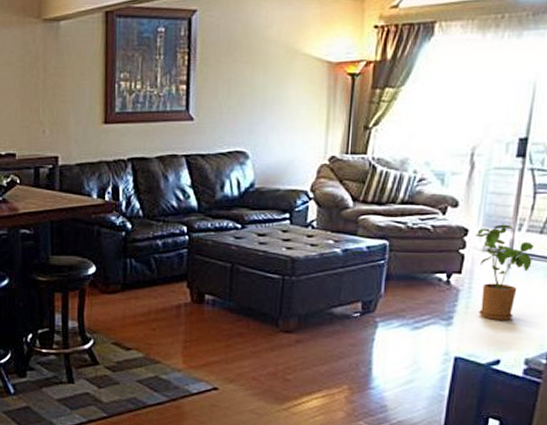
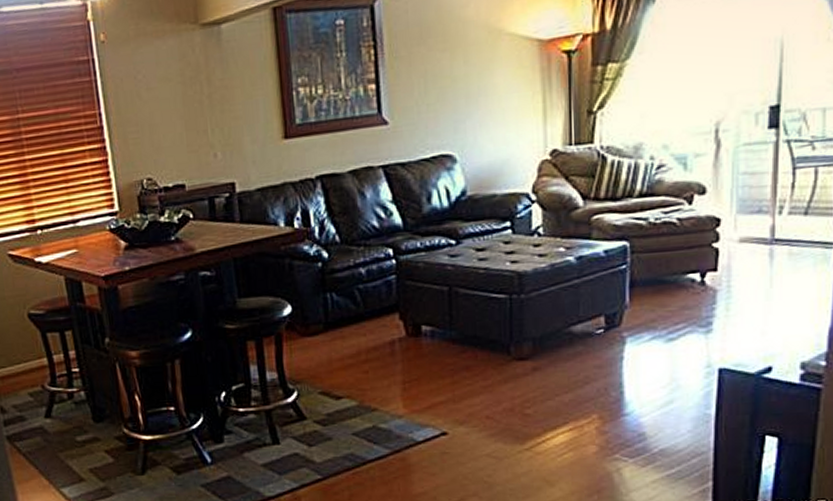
house plant: present [475,224,534,320] -> none [729,208,798,321]

